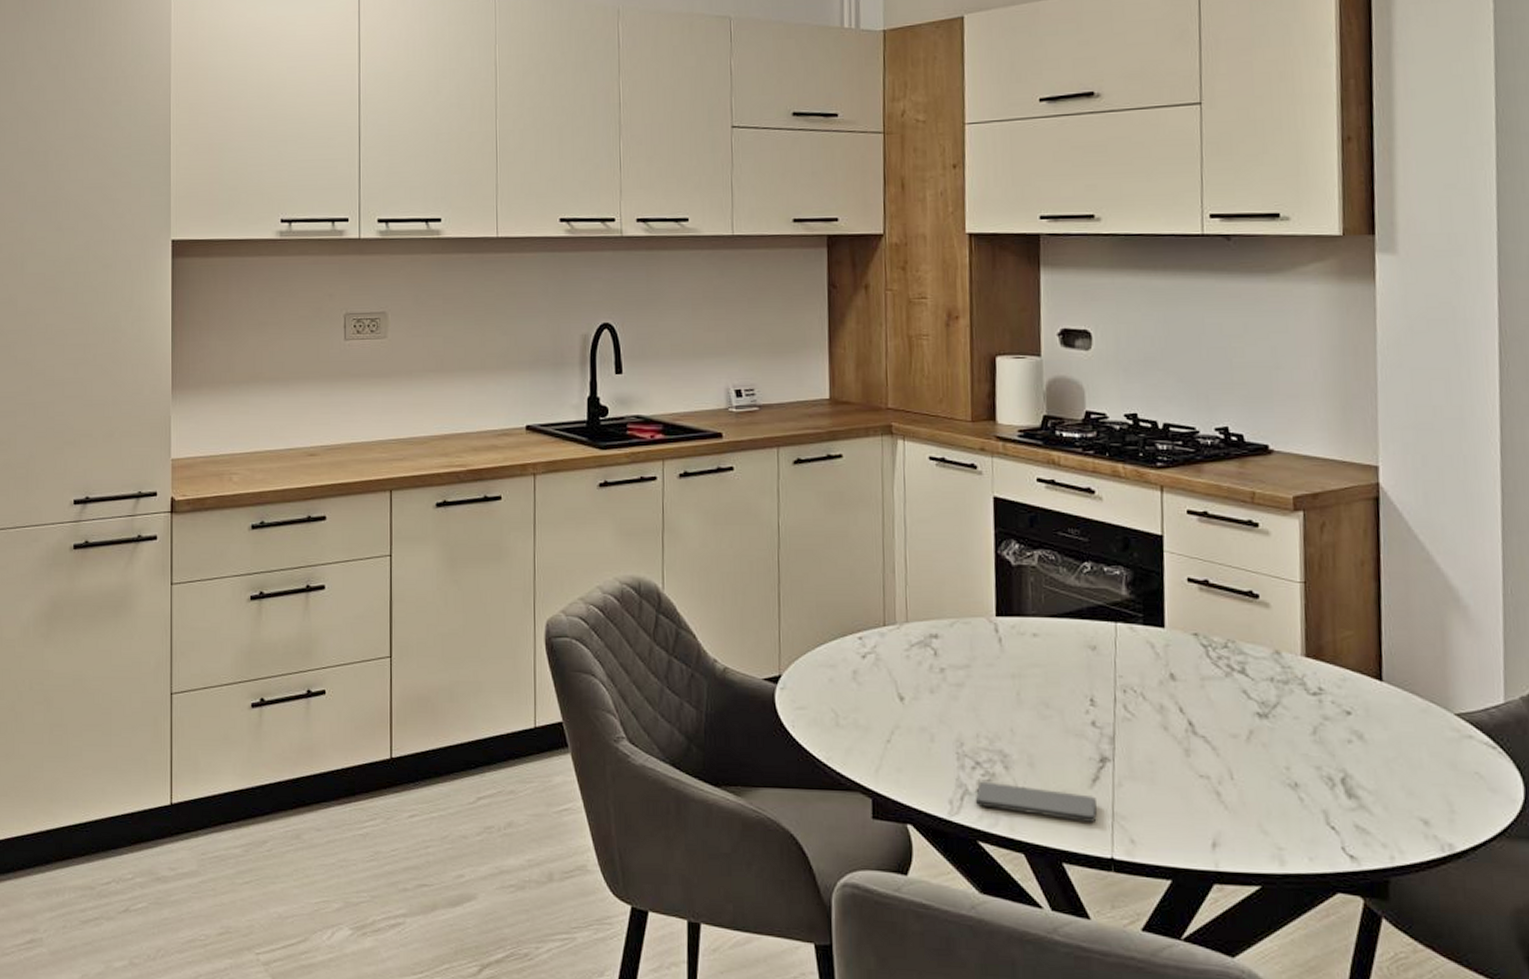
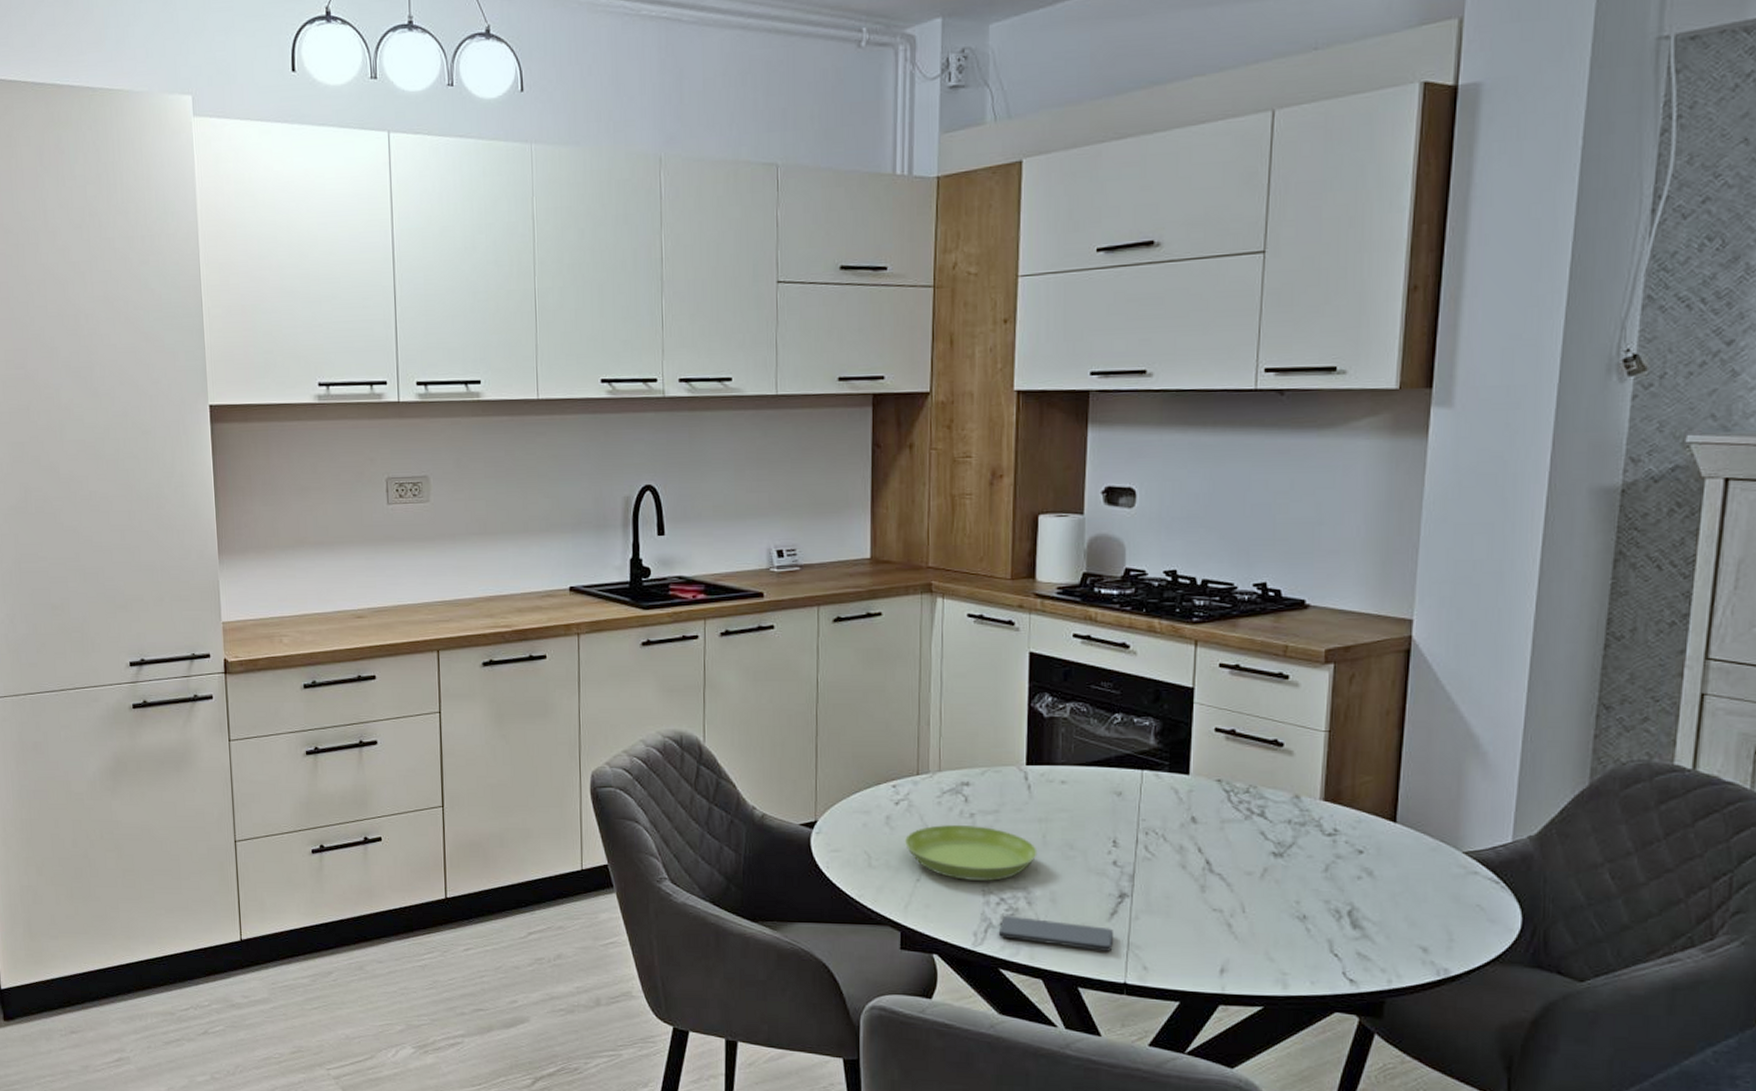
saucer: none [874,680,1012,743] -> present [905,824,1037,881]

